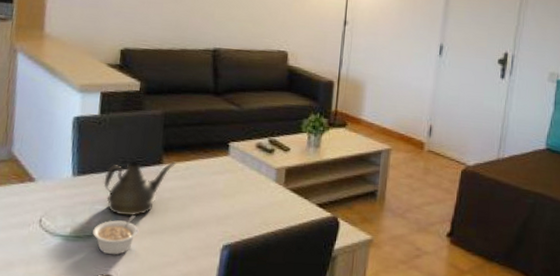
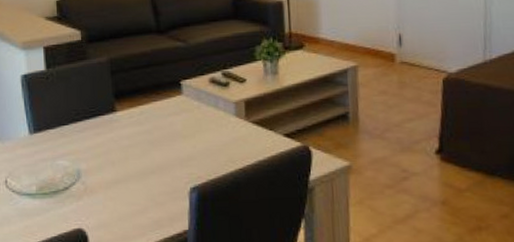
legume: present [93,215,139,255] -> none [58,167,103,209]
teapot: present [103,161,176,216] -> none [60,107,129,169]

